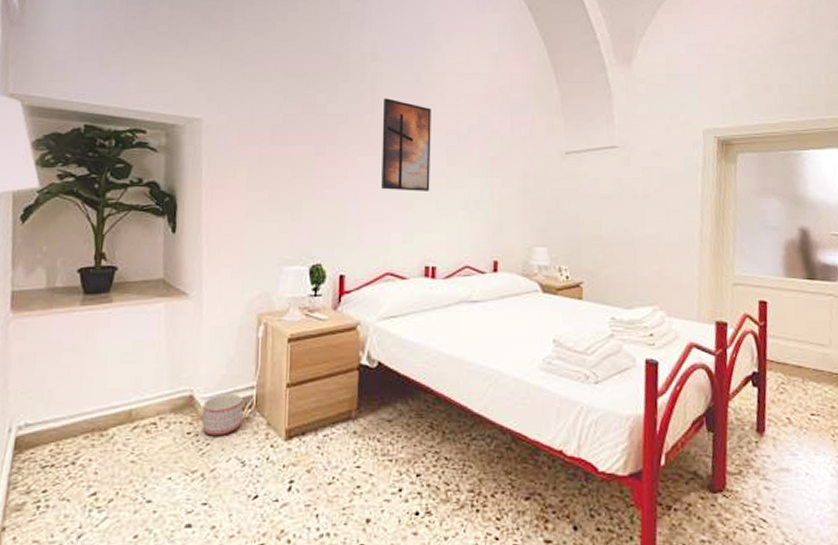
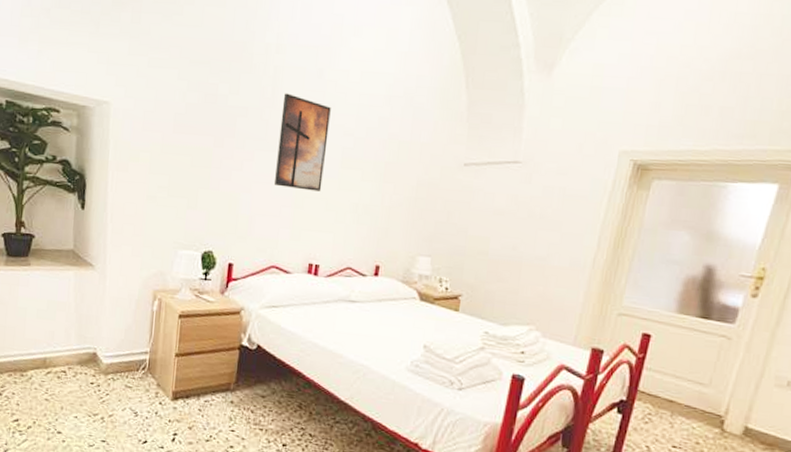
planter: present [202,393,242,436] -> none [103,354,137,389]

